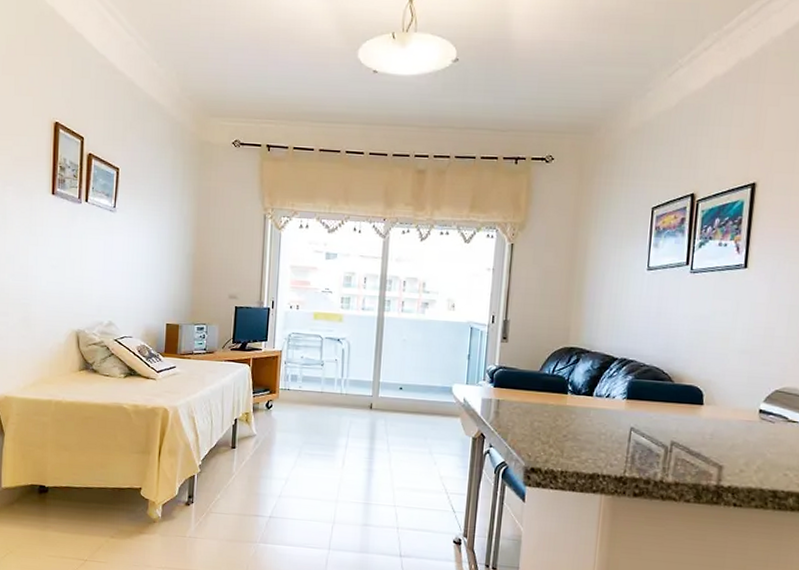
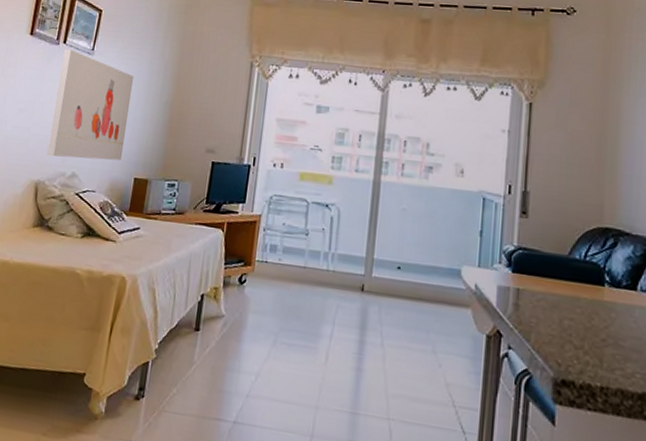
wall art: none [83,207,157,309] -> present [46,49,134,161]

